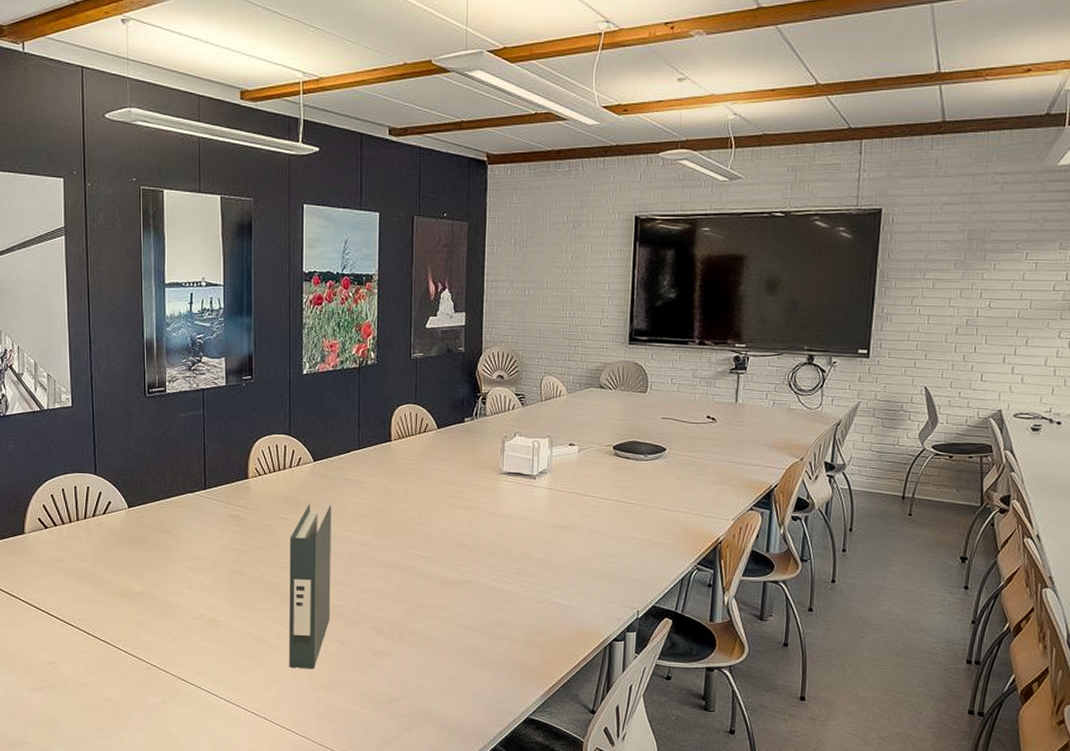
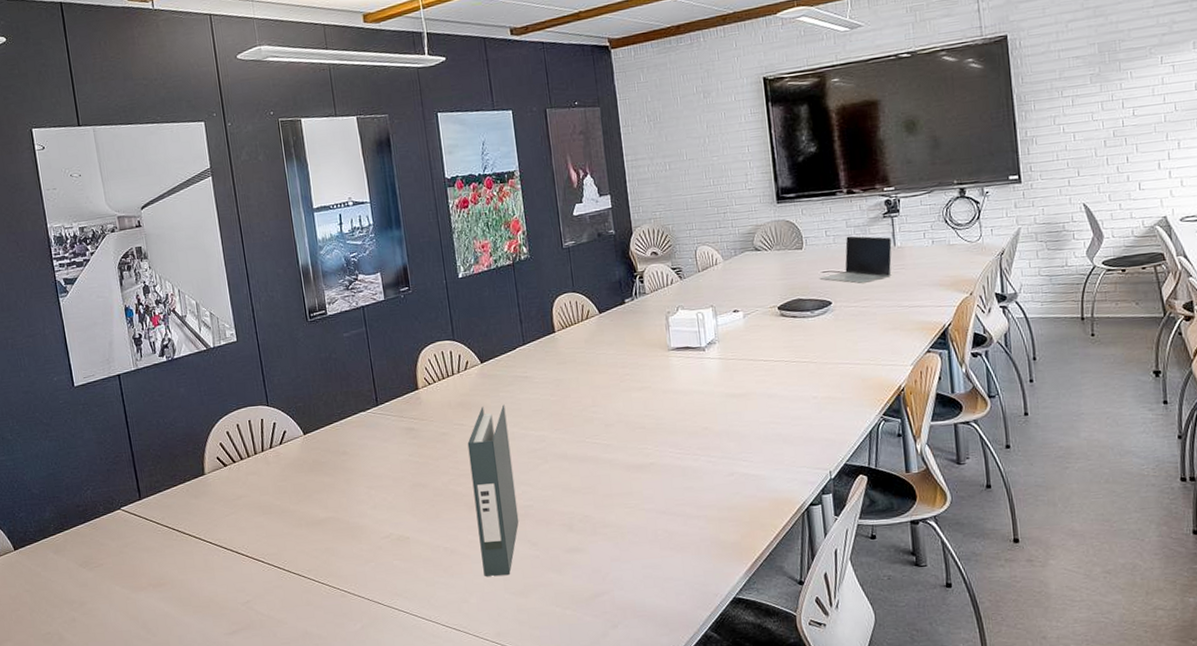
laptop: none [657,386,735,435] -> present [819,236,892,284]

